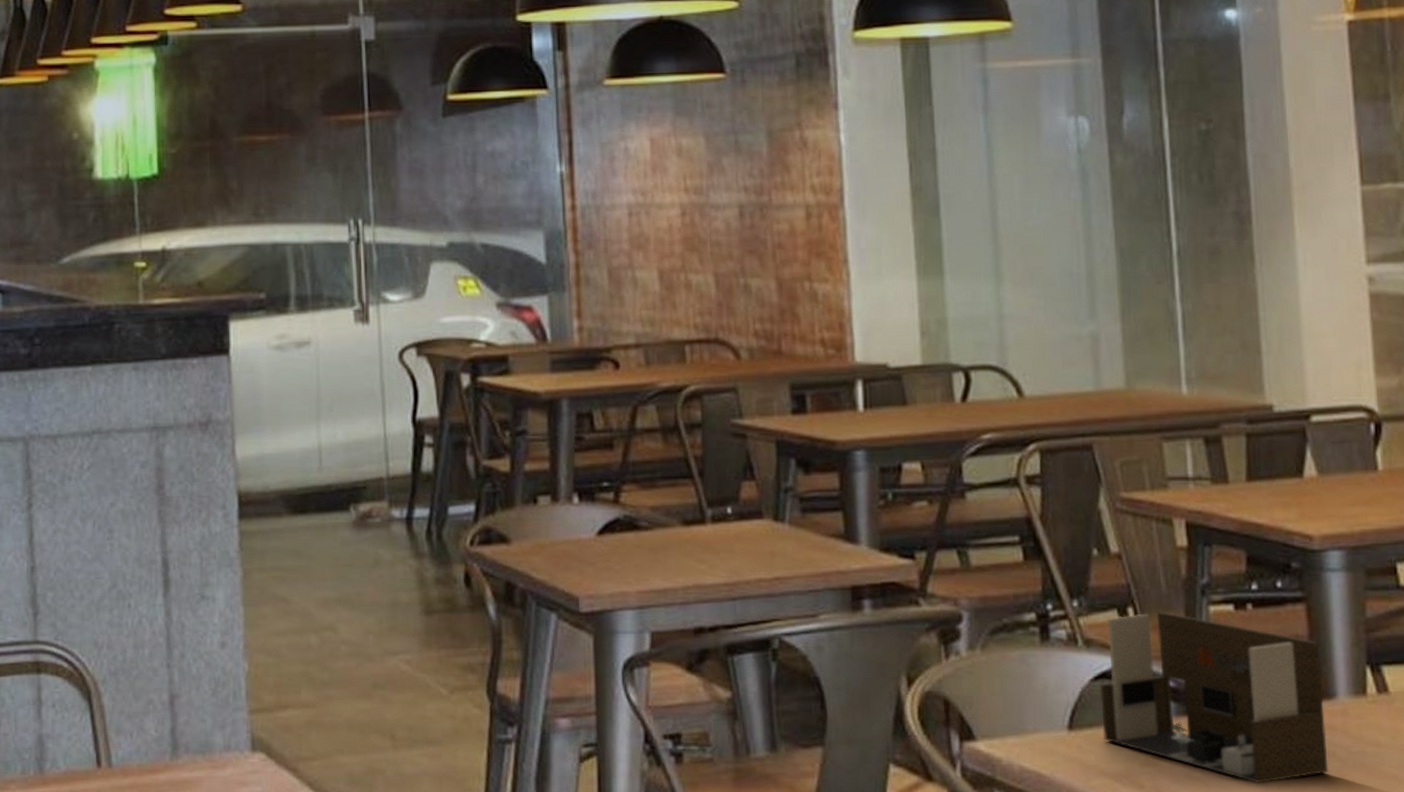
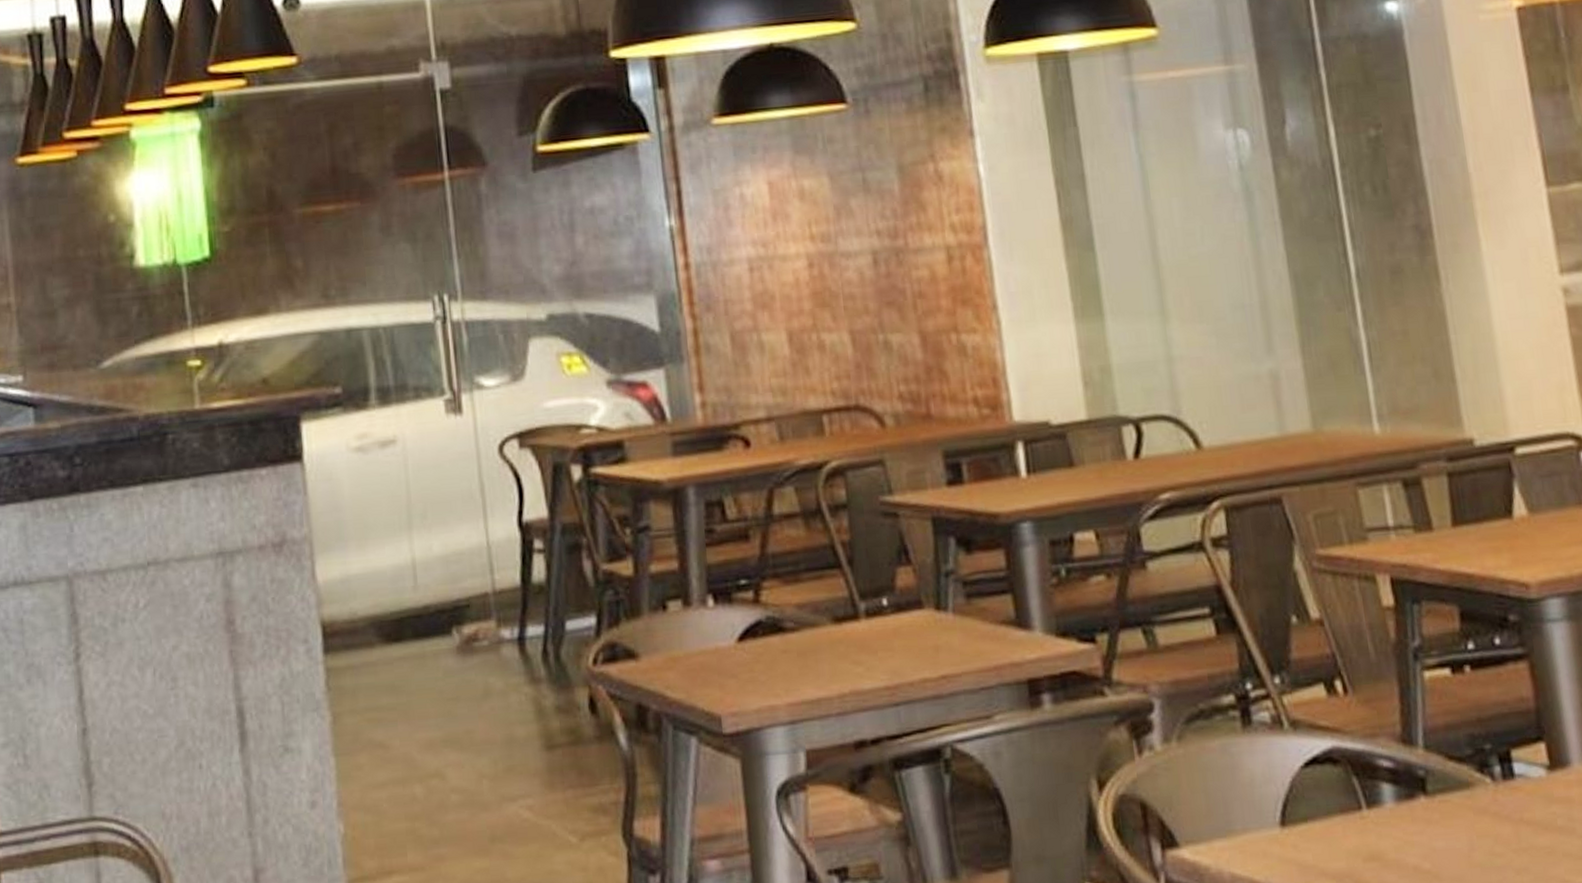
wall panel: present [1100,611,1329,784] -> none [1312,681,1570,872]

